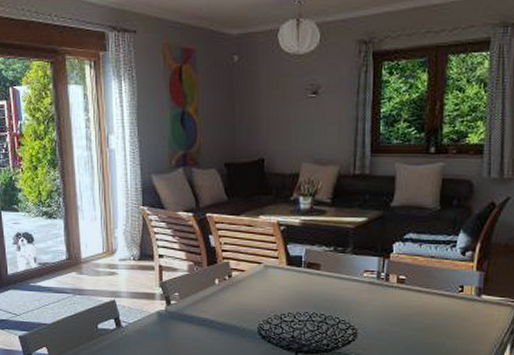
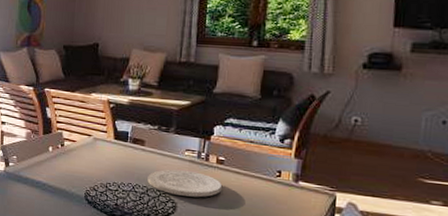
plate: none [325,293,403,321] -> present [147,169,221,198]

